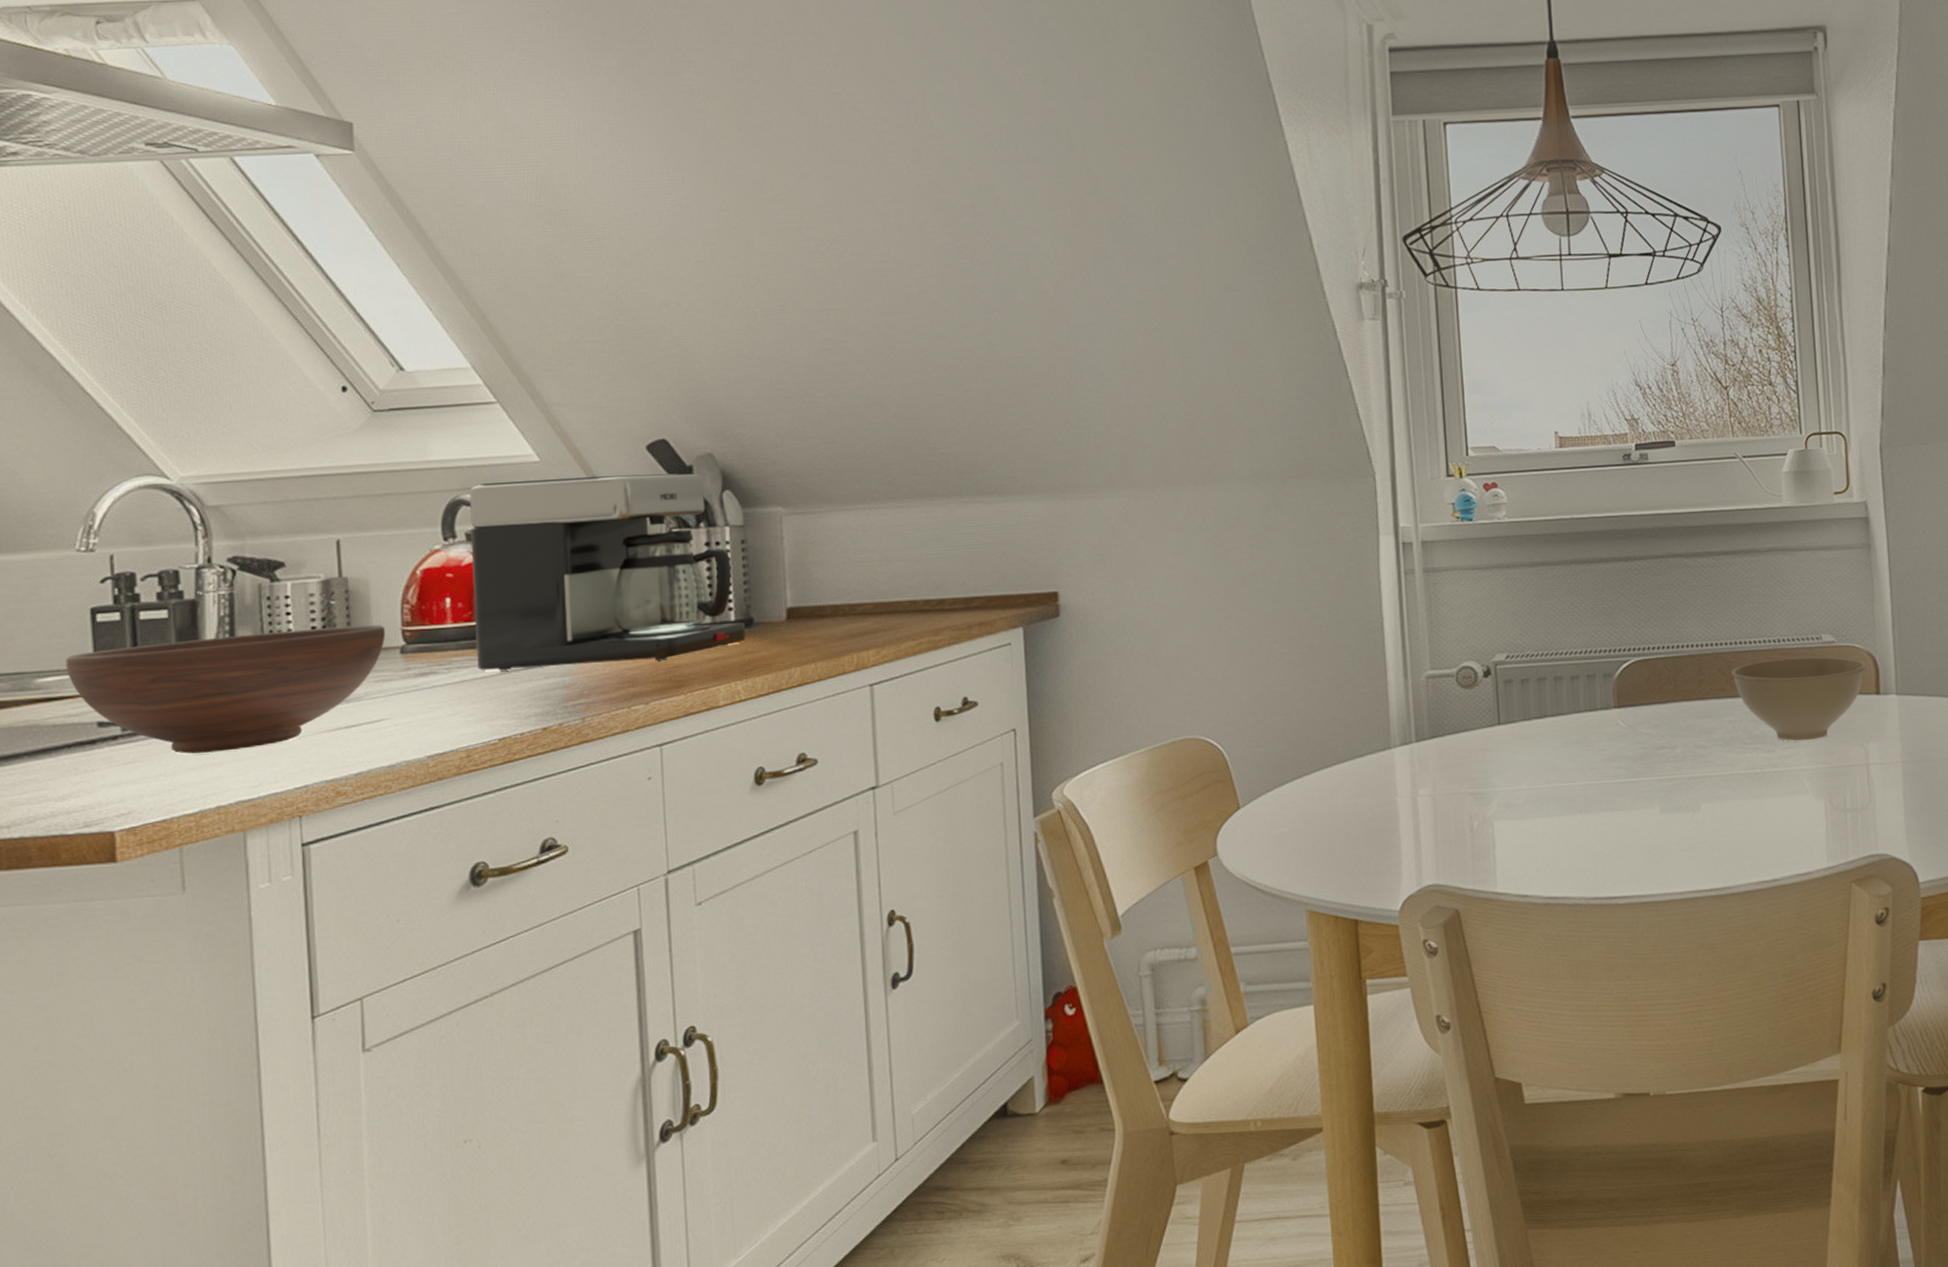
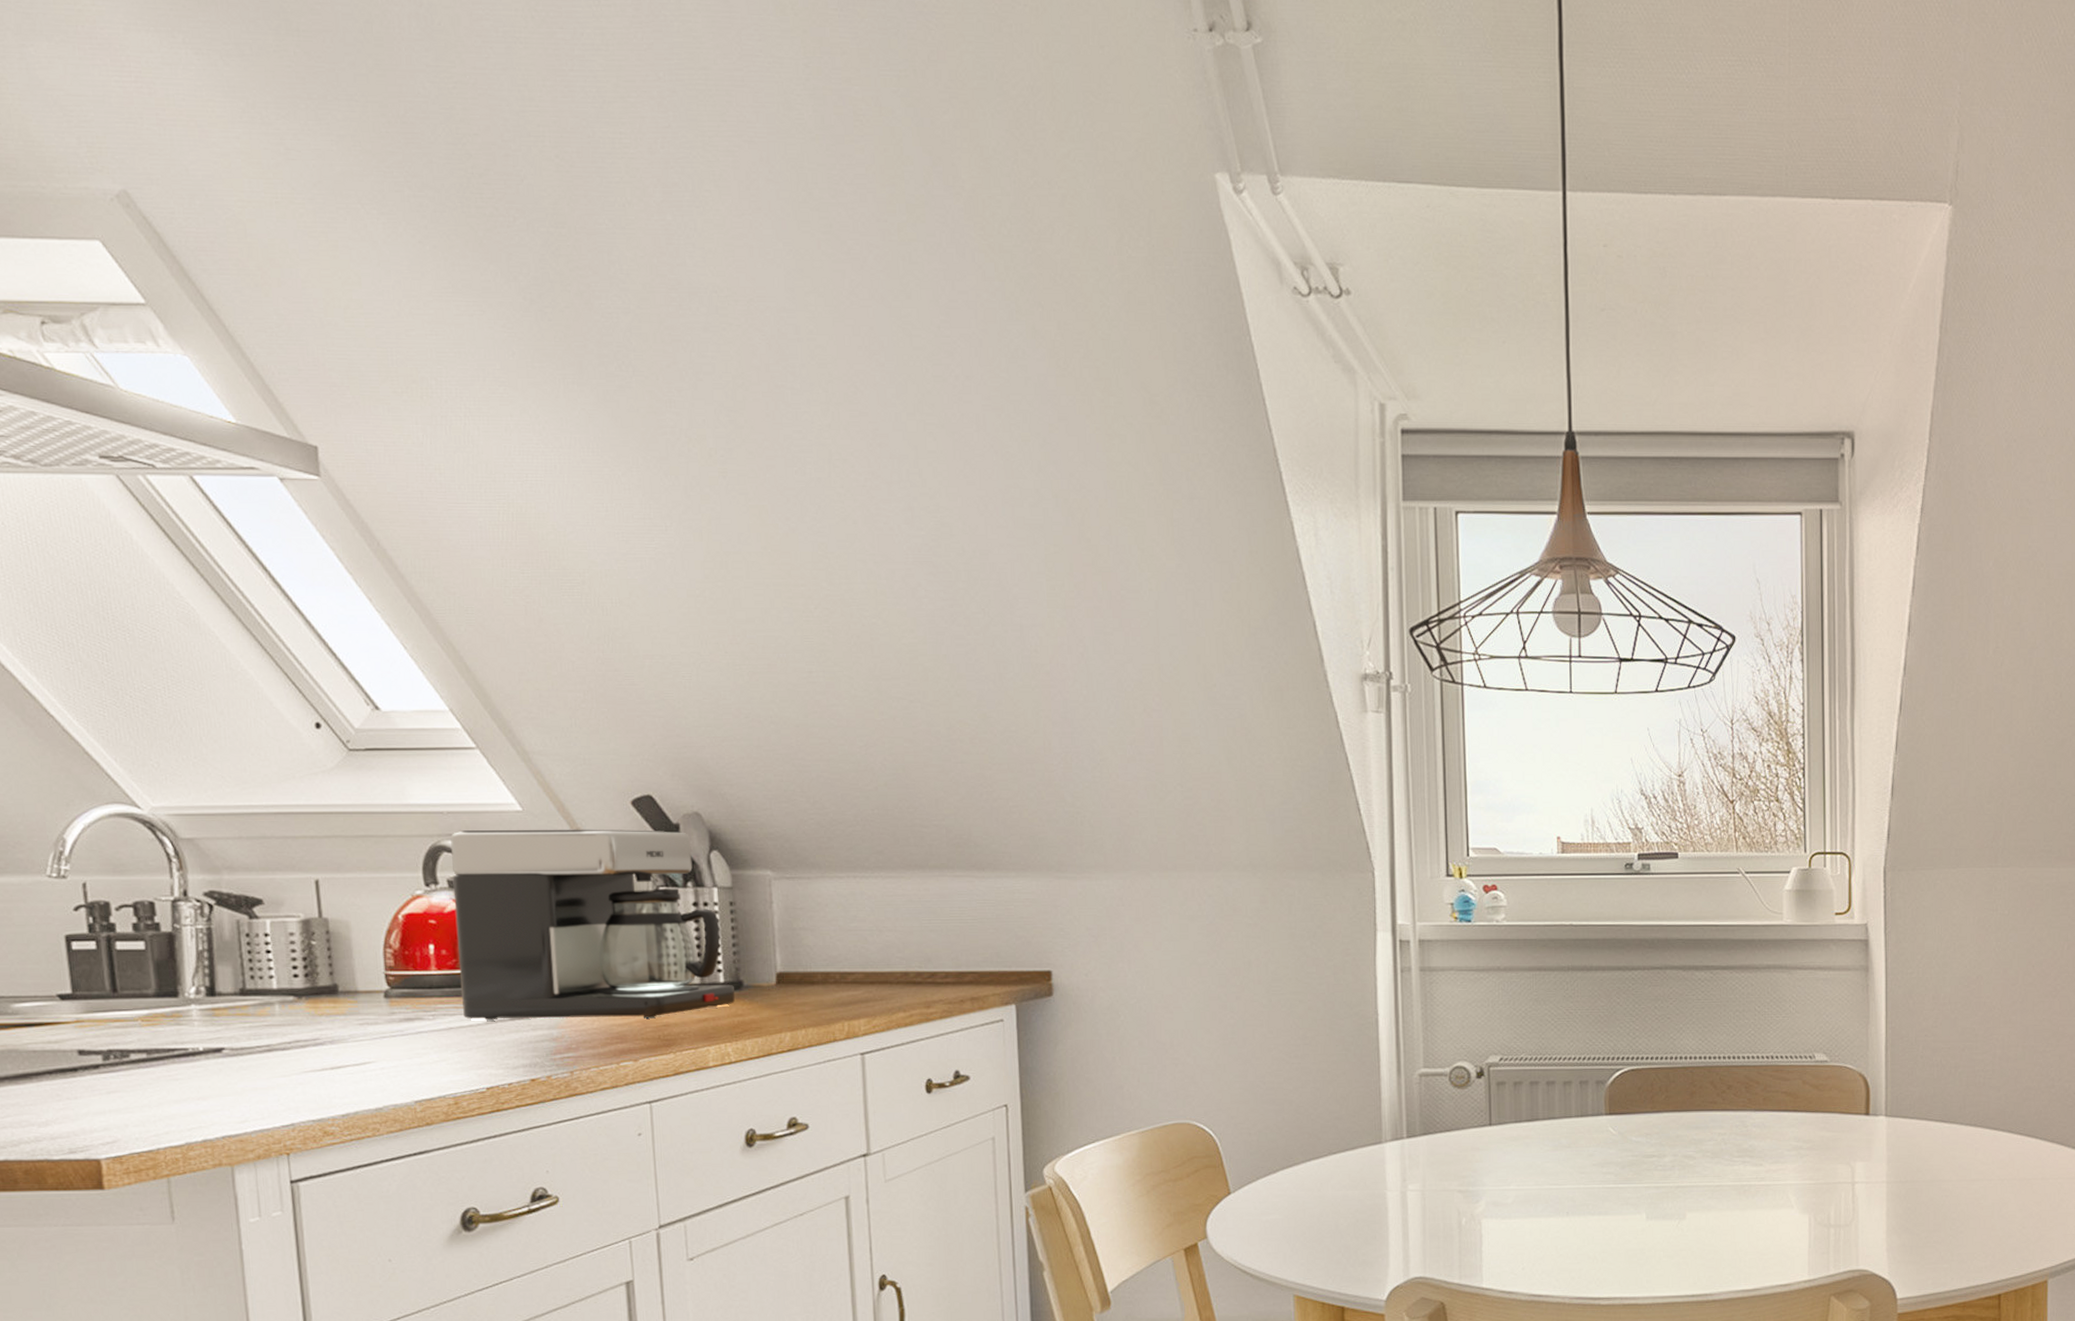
bowl: present [66,625,386,754] -> none [42,968,369,1086]
bowl: present [1731,656,1867,741] -> none [1723,1074,1858,1157]

